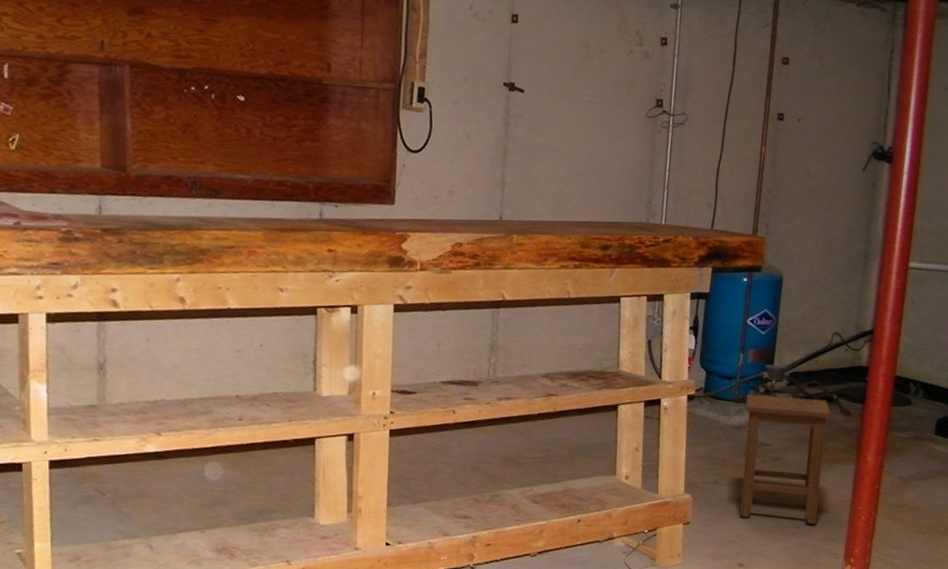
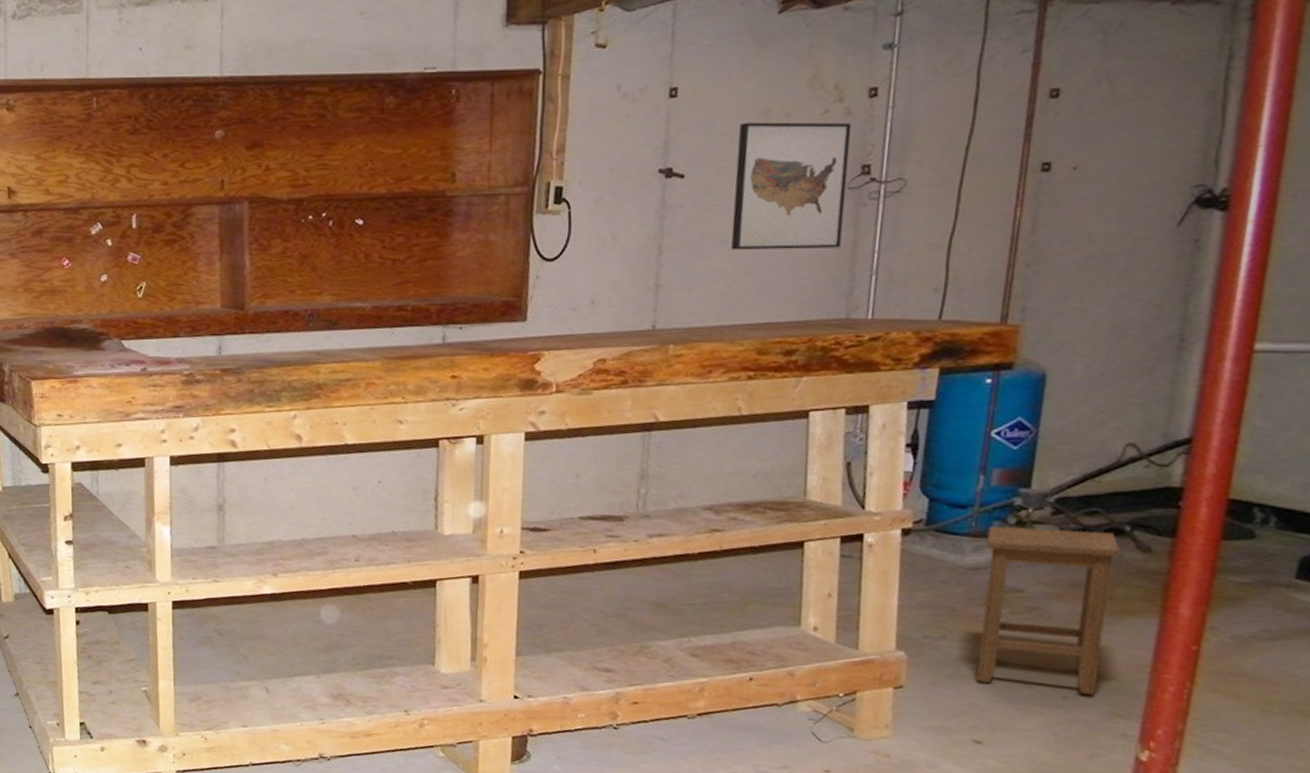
wall art: none [561,52,649,165] -> present [731,122,852,251]

